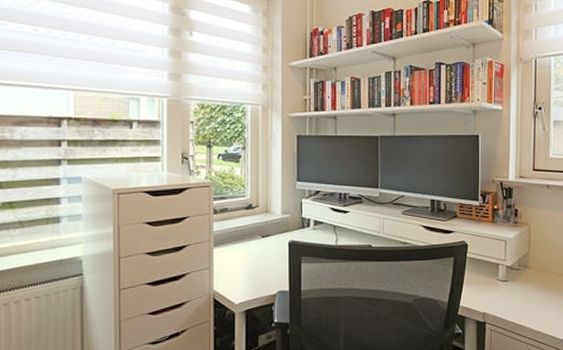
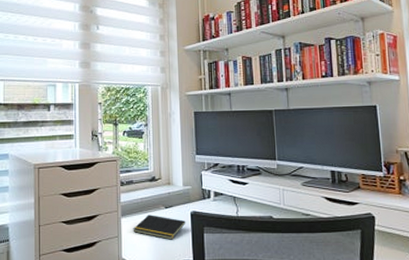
notepad: none [226,244,283,271] -> present [133,215,186,240]

